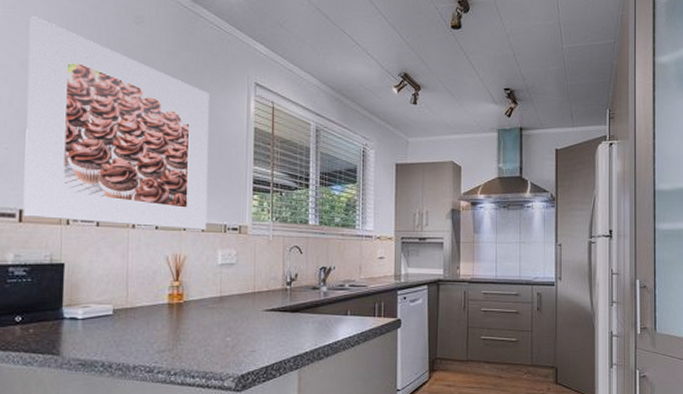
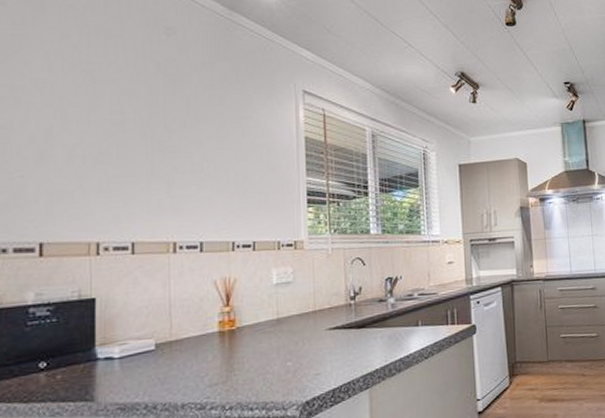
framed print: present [22,16,209,231] -> none [43,32,258,251]

